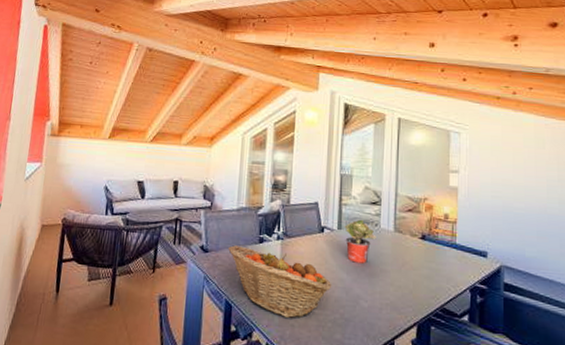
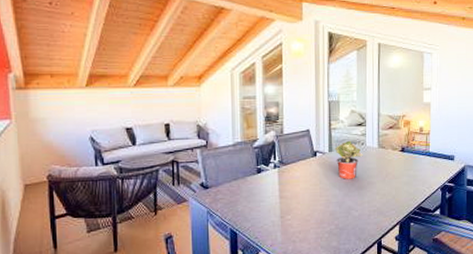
fruit basket: present [228,245,332,318] -> none [228,178,327,236]

